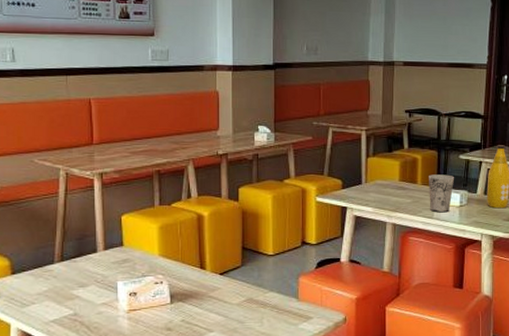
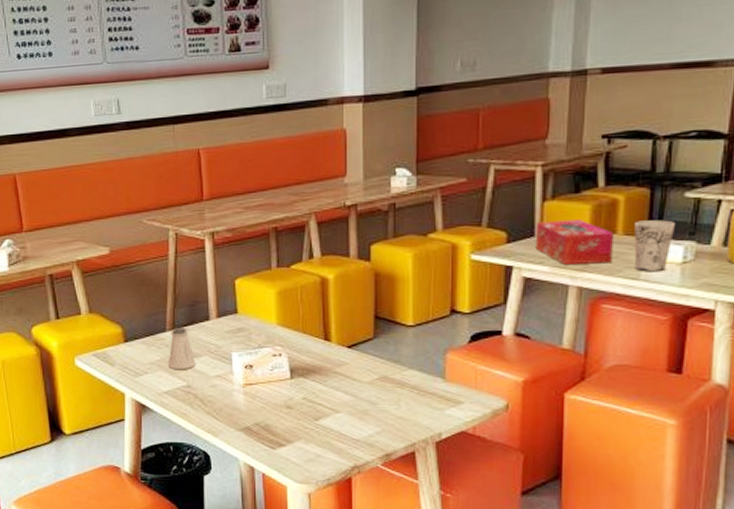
saltshaker: none [55,259,82,299] -> present [168,327,195,369]
tissue box: none [362,172,416,206] -> present [535,219,615,264]

